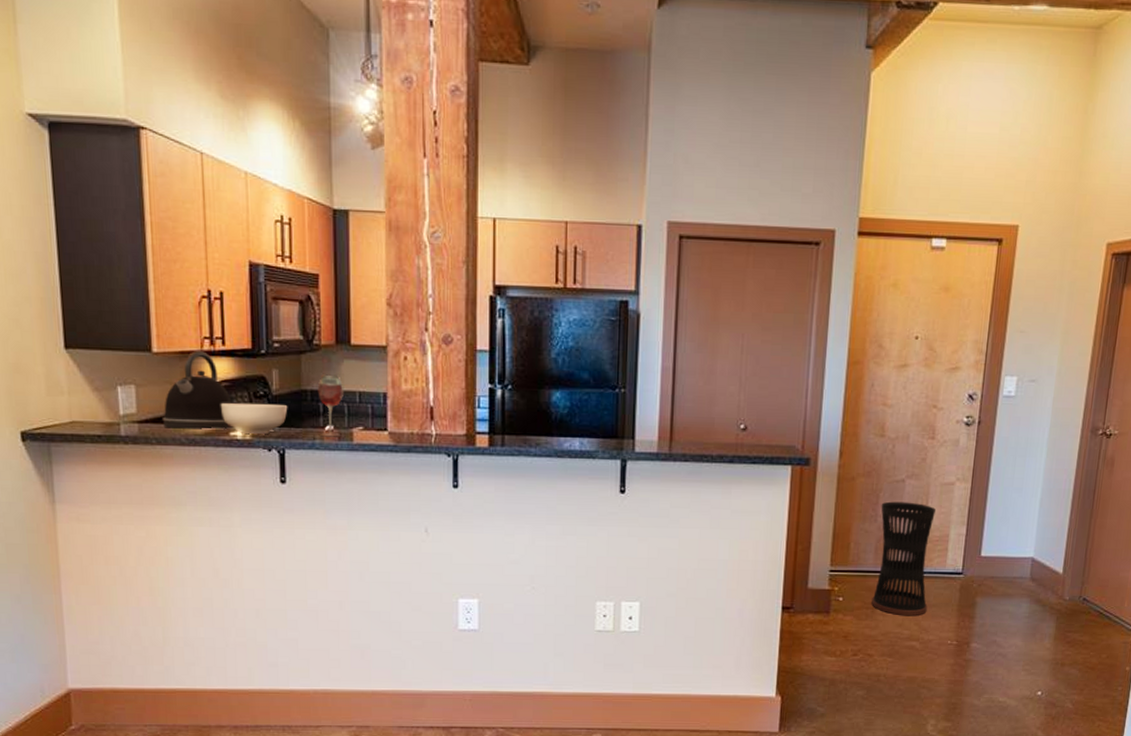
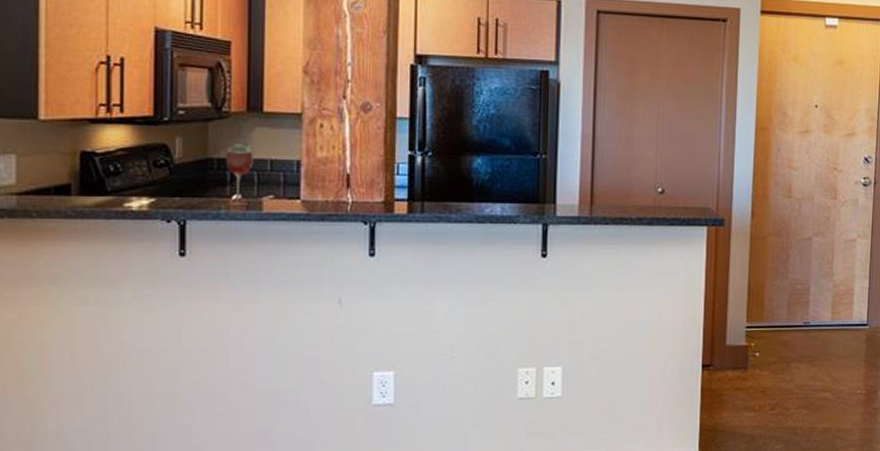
kettle: present [162,350,233,430] -> none [45,117,128,201]
bowl: present [220,402,288,435] -> none [114,172,191,206]
umbrella stand: present [871,501,935,616] -> none [786,258,840,368]

